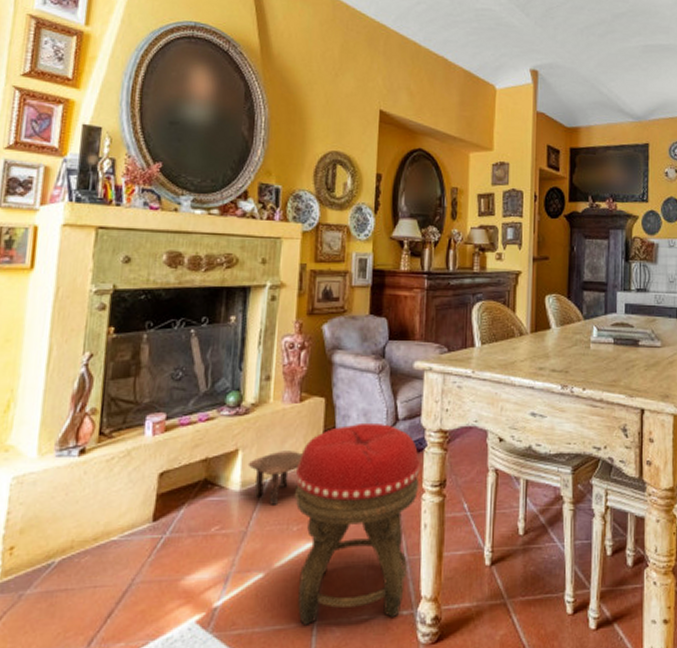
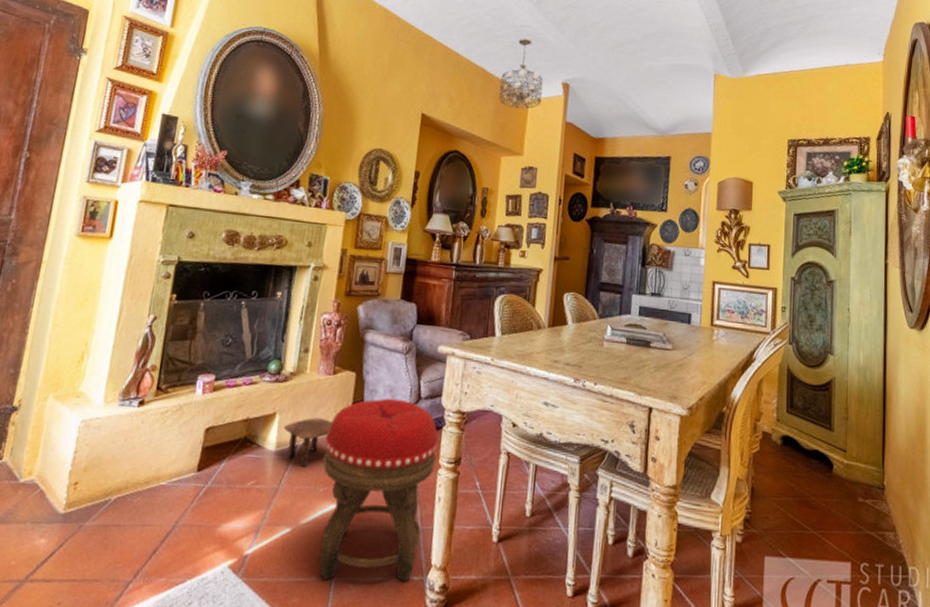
chandelier: none [463,23,511,101] -> present [499,38,544,110]

